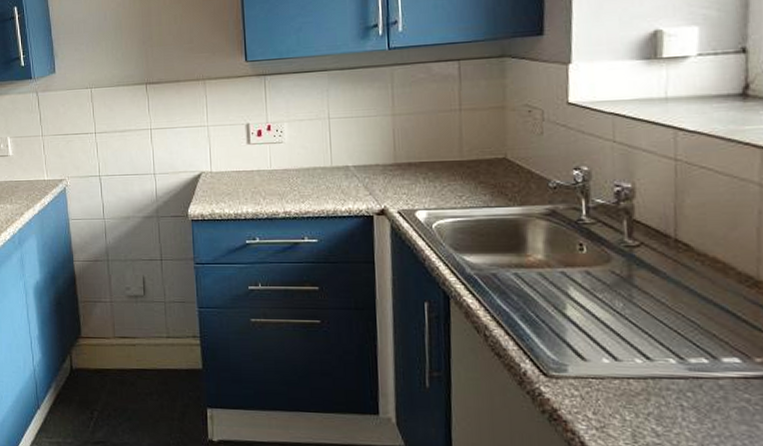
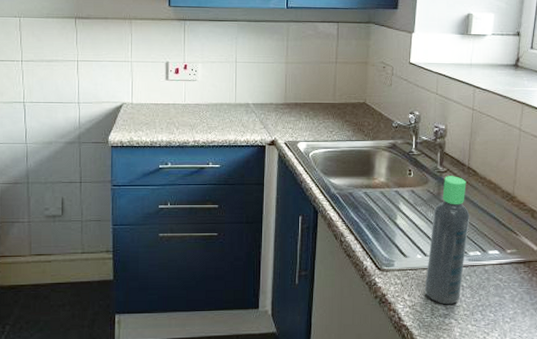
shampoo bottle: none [618,252,686,430] -> present [424,176,470,304]

